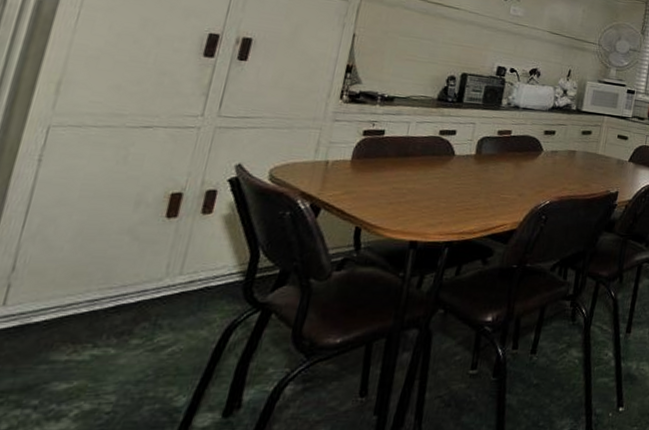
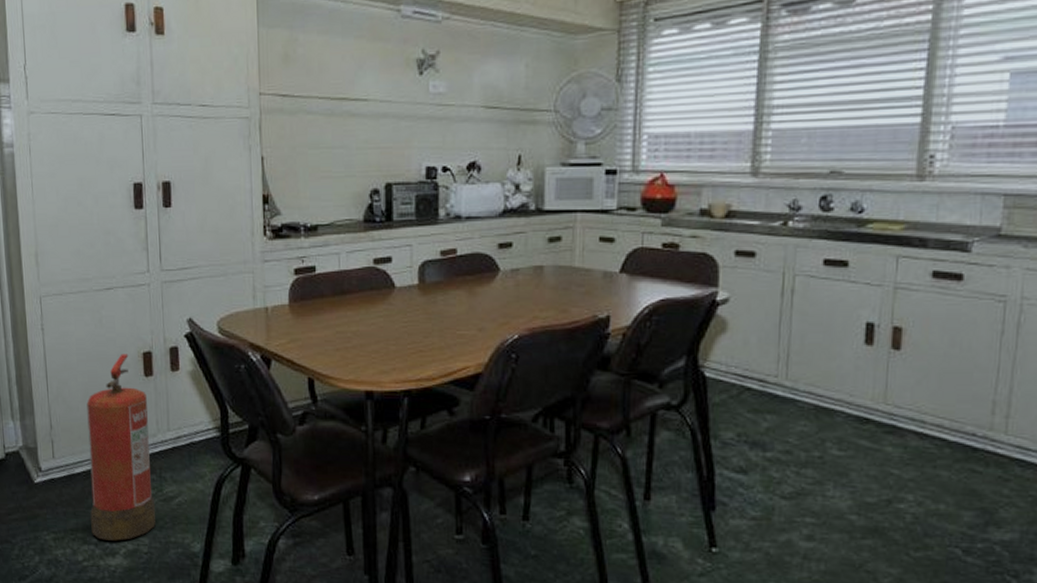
fire extinguisher: none [33,193,163,401] -> present [86,353,156,541]

